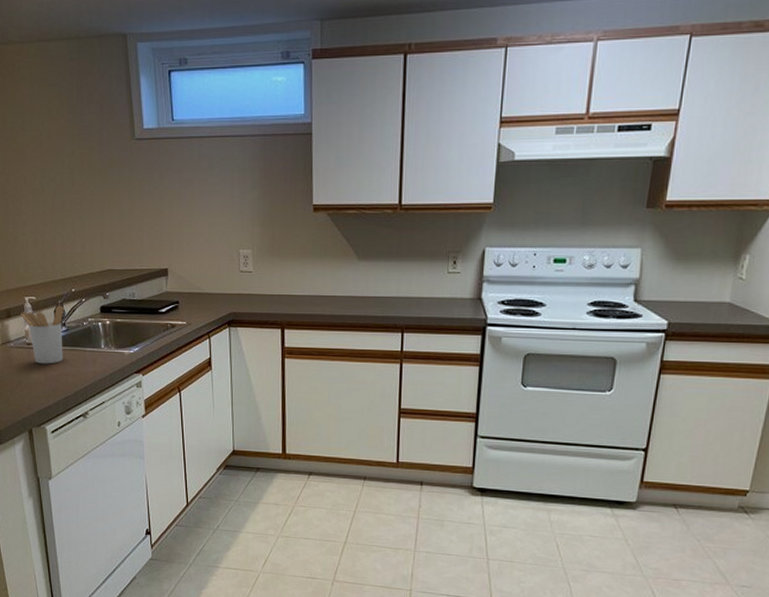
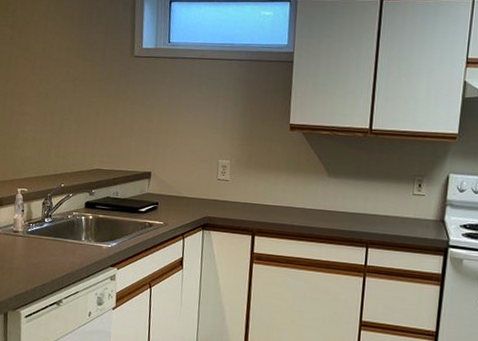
utensil holder: present [21,305,64,364] -> none [12,198,52,252]

